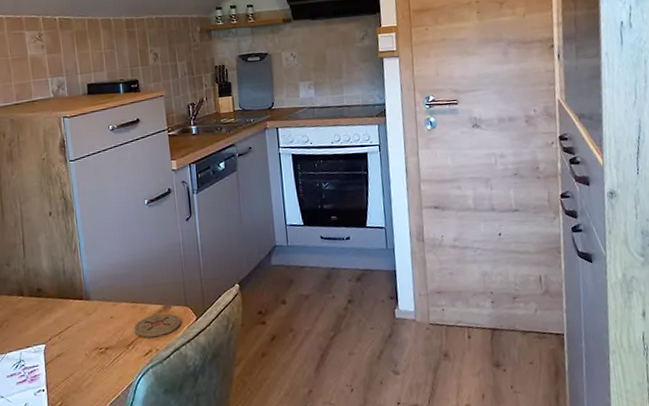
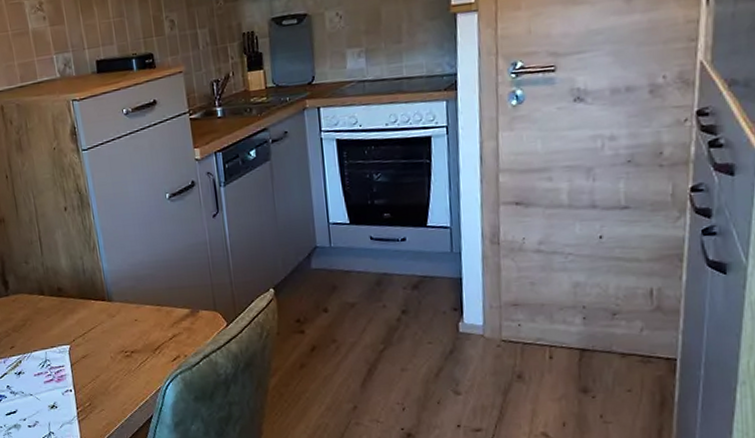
coaster: present [134,313,182,338] -> none [160,318,211,343]

